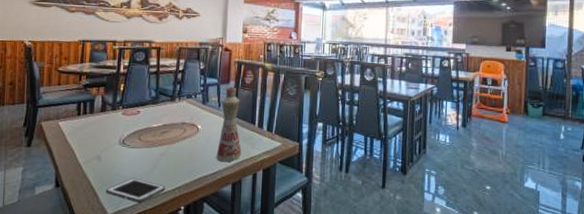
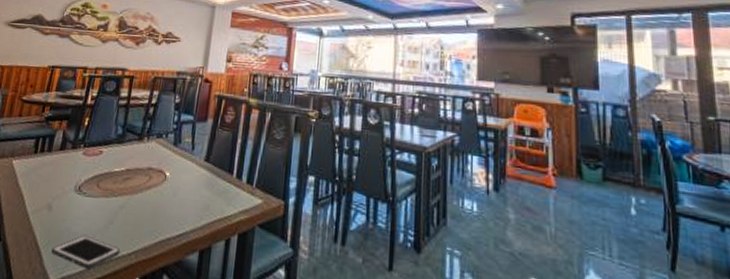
bottle: present [216,86,242,162] -> none [183,125,217,222]

